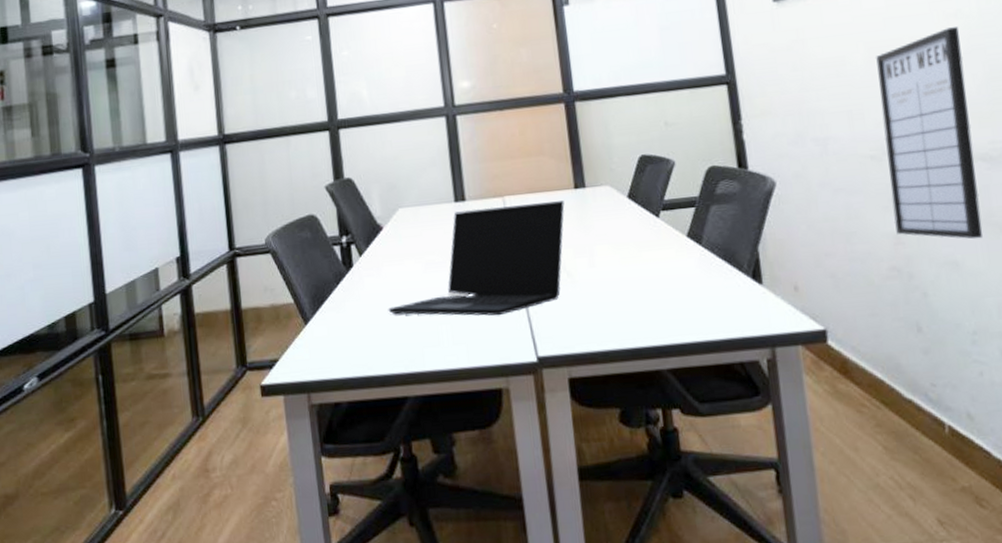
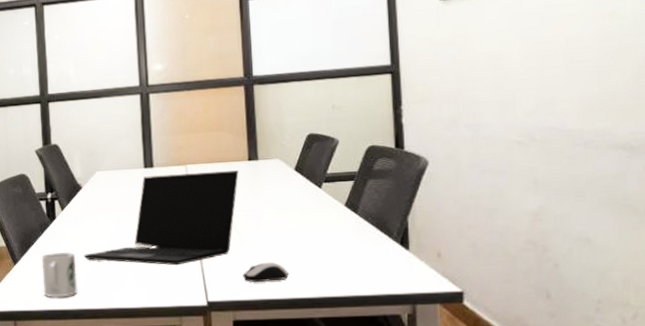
mug: none [337,305,383,363] -> present [41,251,78,298]
computer mouse: none [576,306,630,332] -> present [243,262,290,283]
writing board: present [876,27,983,239] -> none [531,27,616,219]

